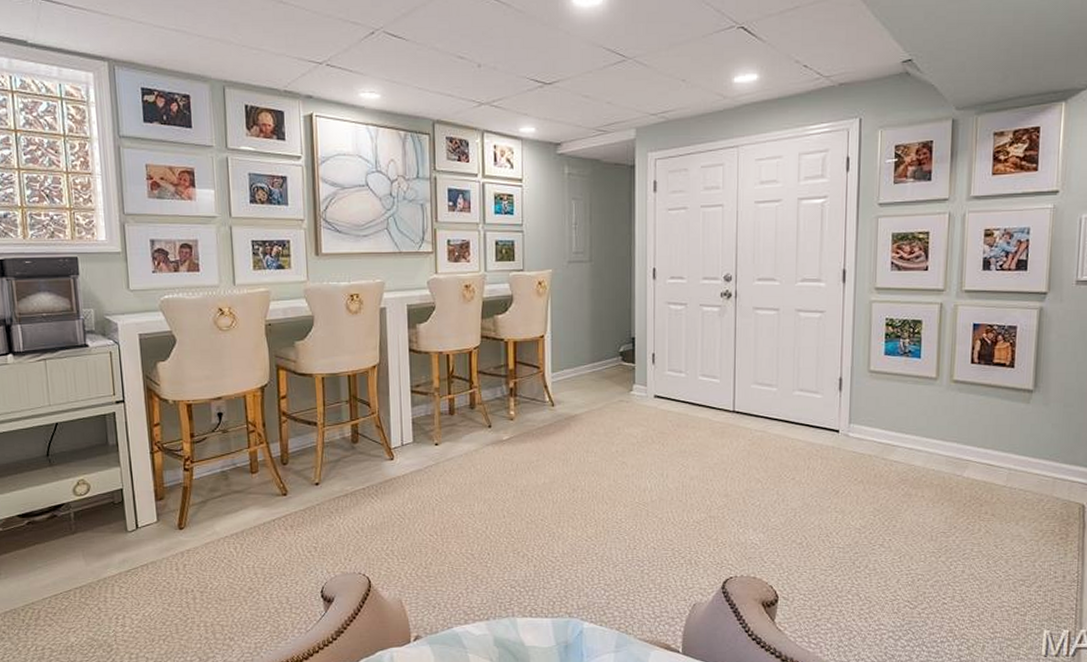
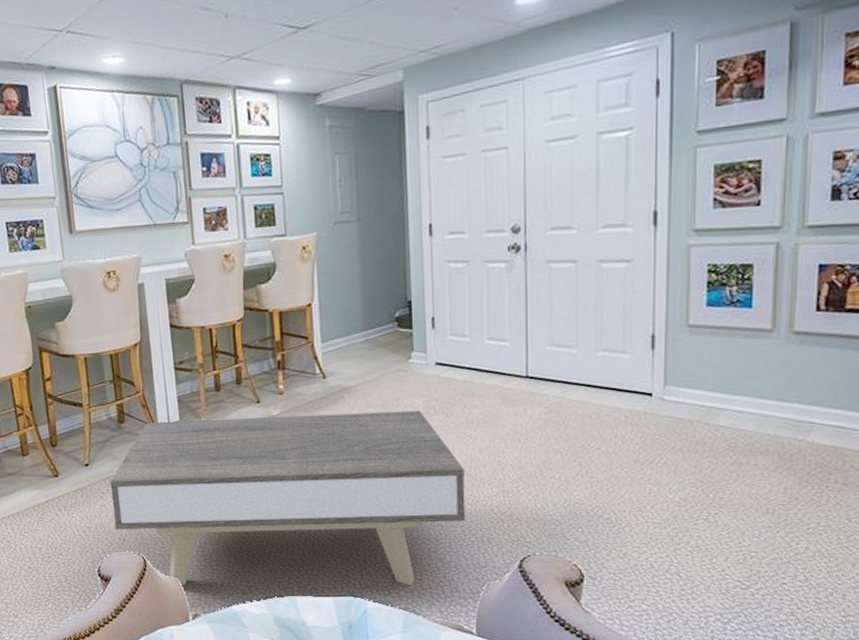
coffee table: none [339,439,676,608] -> present [109,410,466,587]

